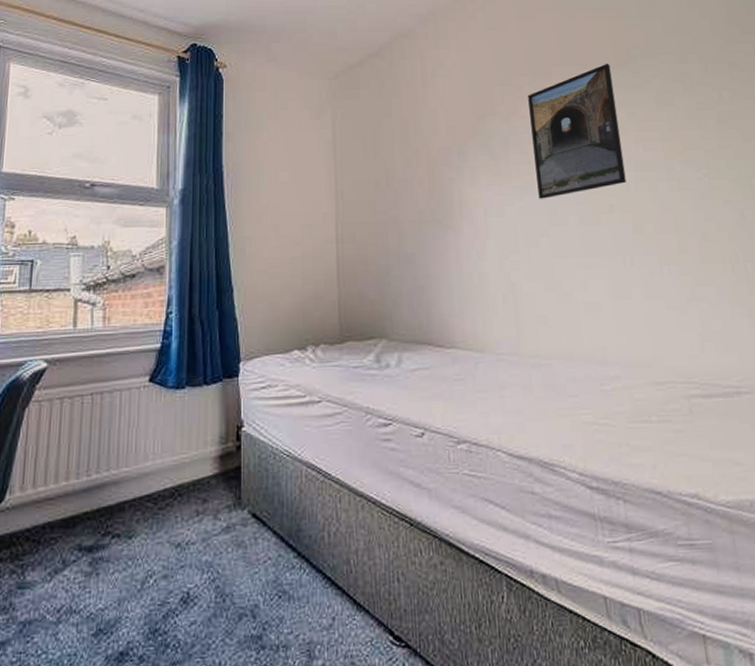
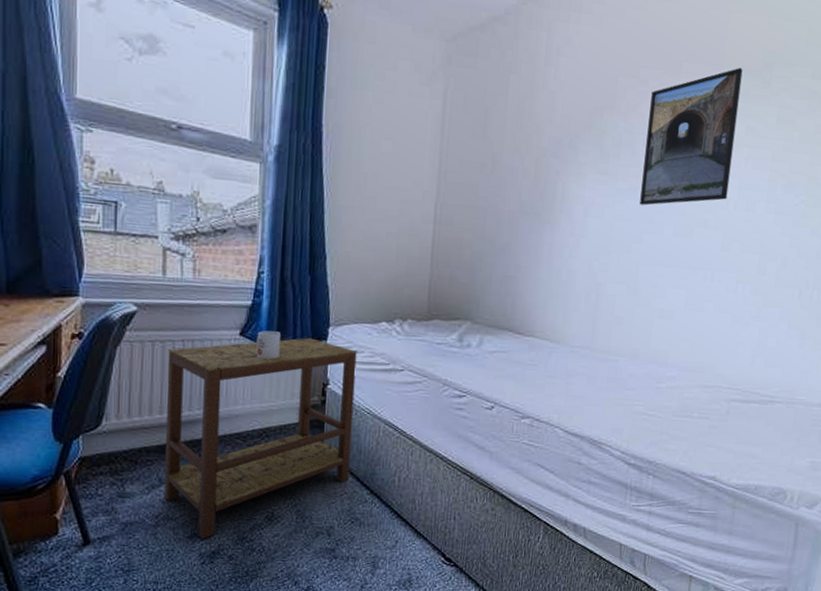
side table: none [68,376,272,636] -> present [164,337,357,539]
mug: none [166,373,190,406] -> present [256,330,280,360]

